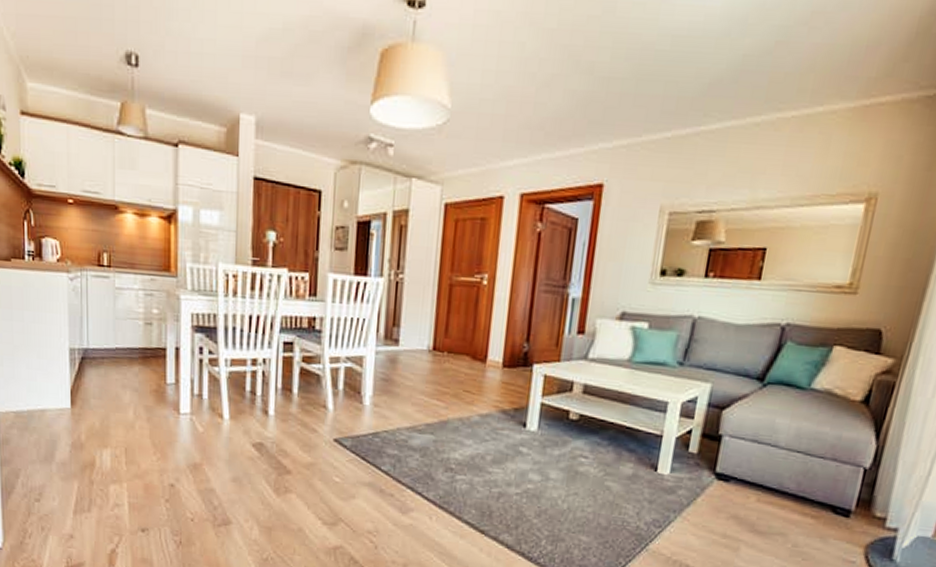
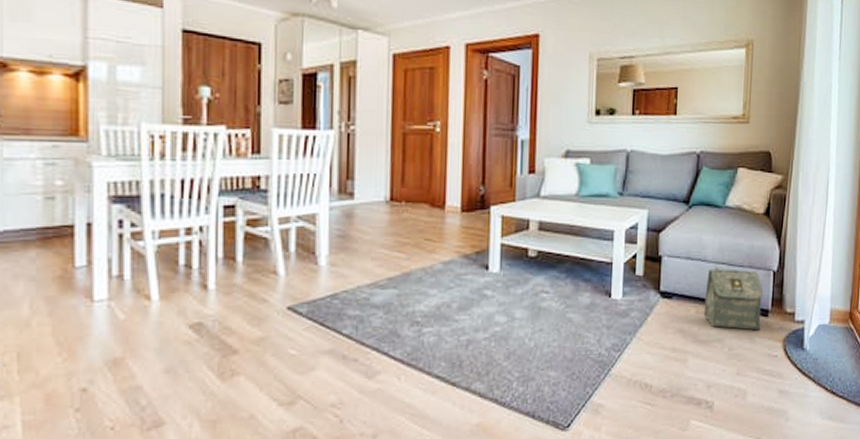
bag: none [766,455,847,531] -> present [703,267,763,331]

